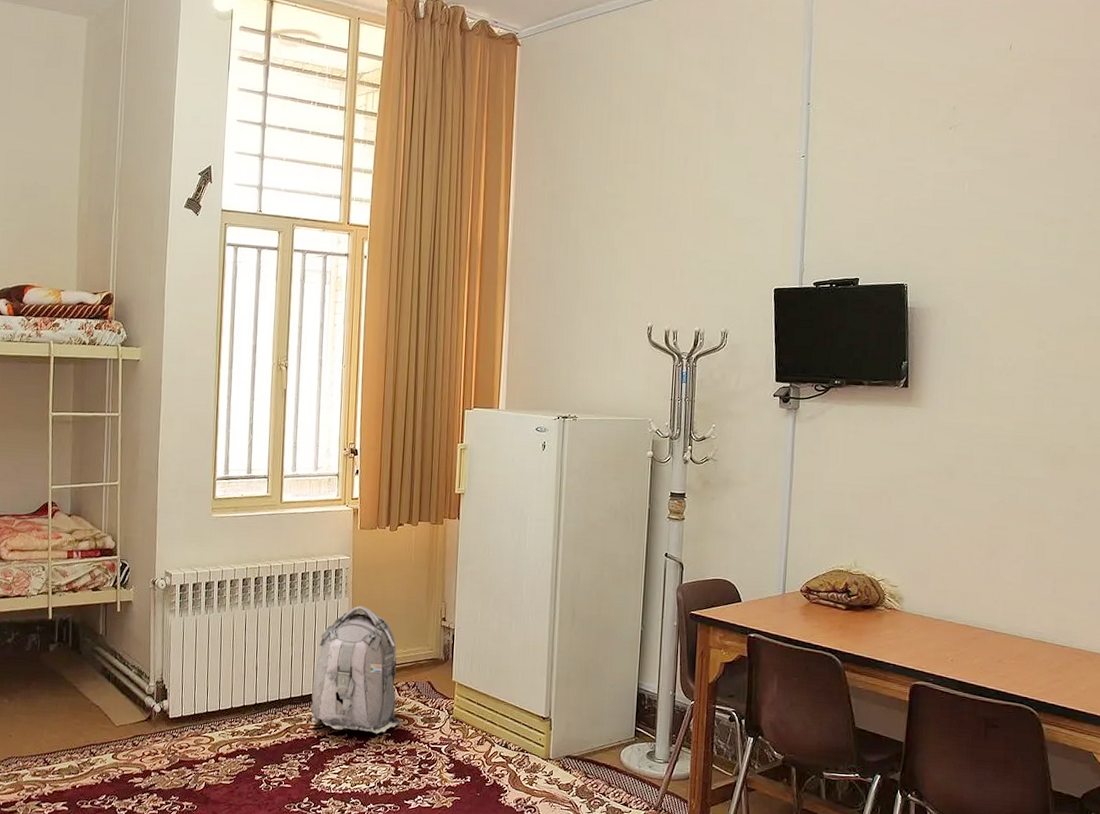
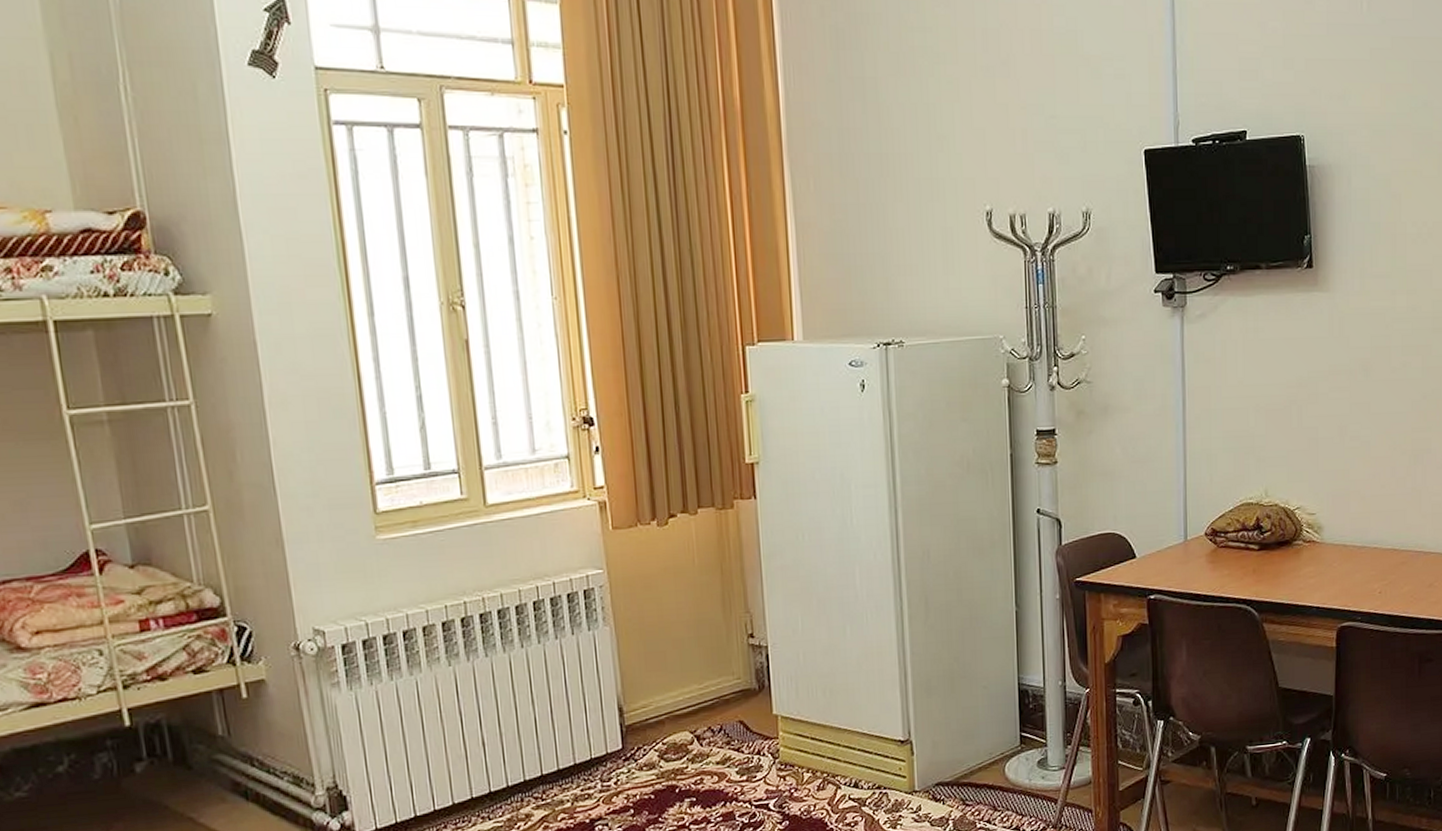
backpack: present [311,606,401,734] -> none [572,634,709,808]

